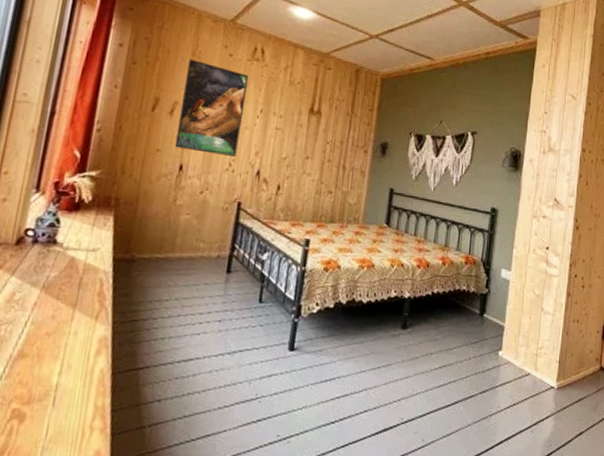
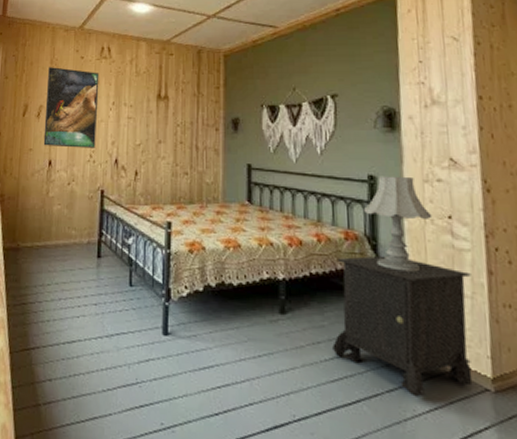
nightstand: none [442,278,555,396] -> present [332,255,473,398]
table lamp: none [483,209,535,293] -> present [363,175,433,272]

